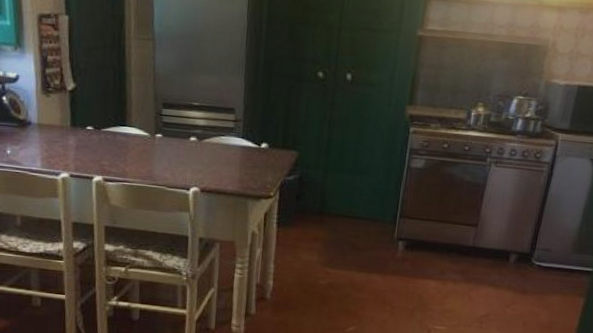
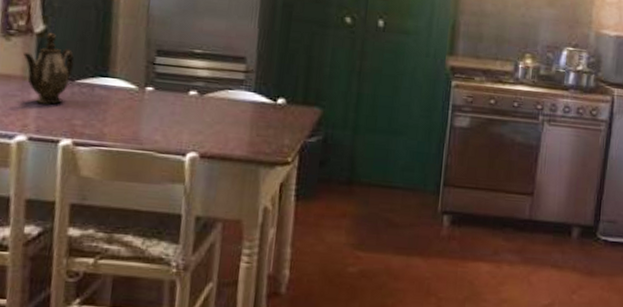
teapot: none [61,89,99,149] -> present [23,32,75,105]

